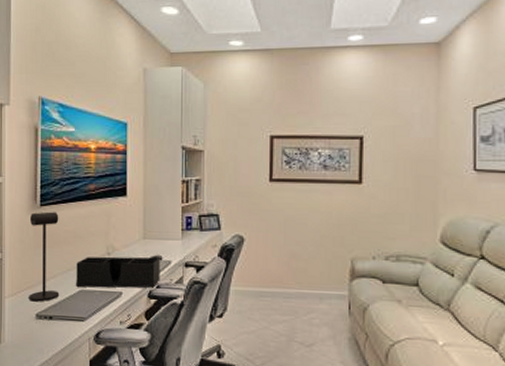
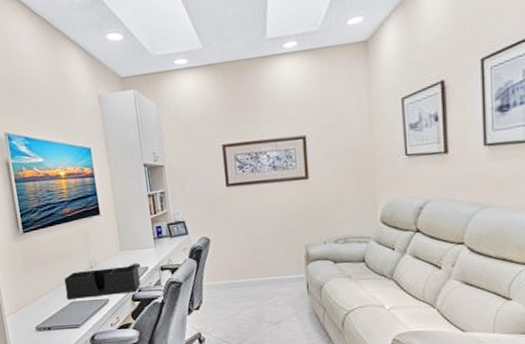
desk lamp: present [29,211,60,302] -> none [16,236,54,317]

